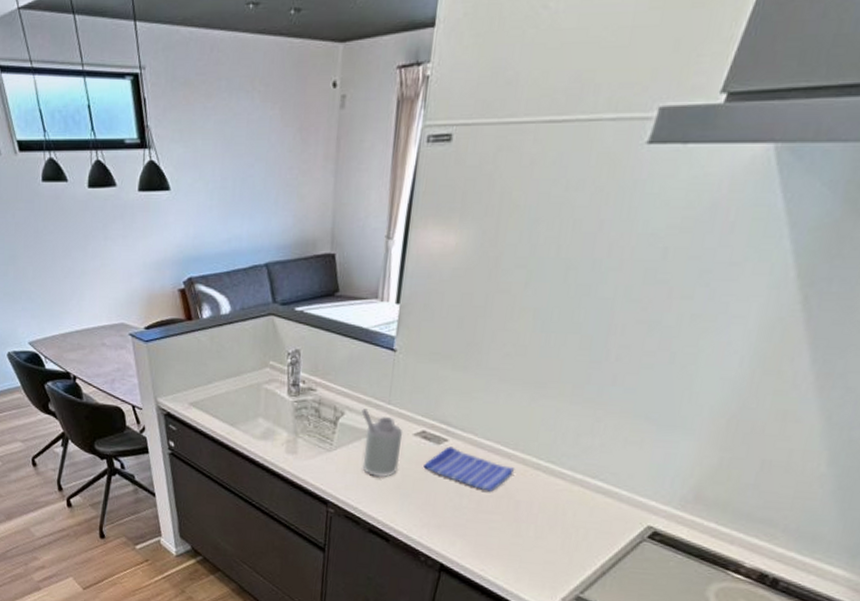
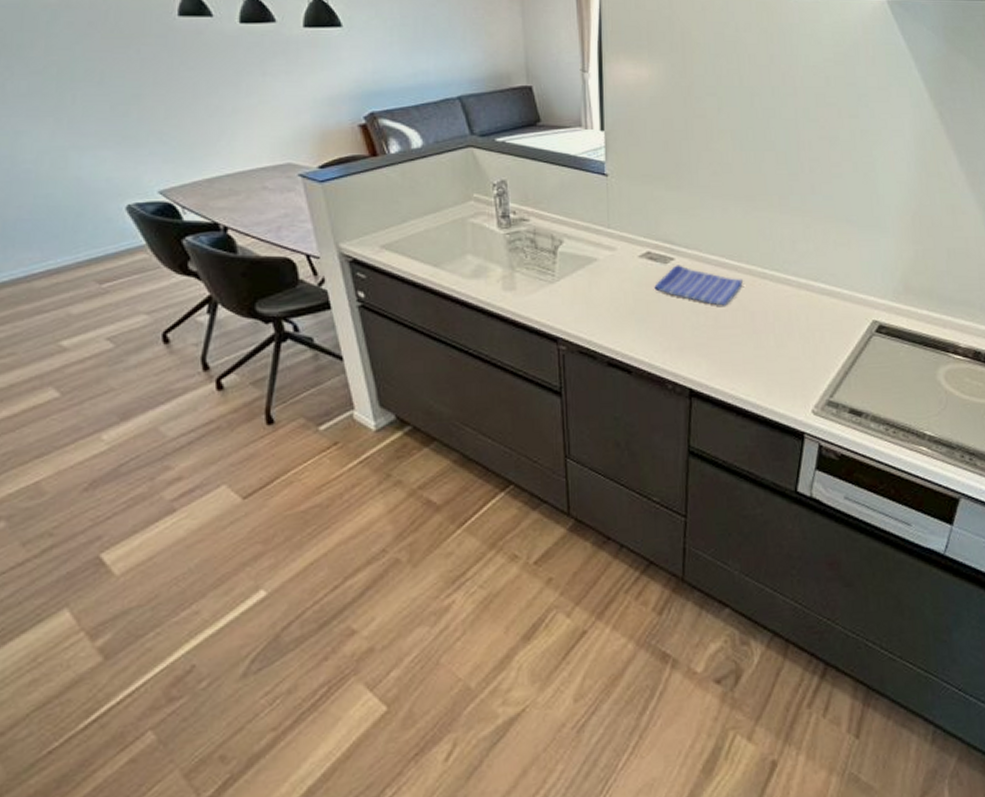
soap dispenser: present [361,408,403,478] -> none [581,235,629,306]

